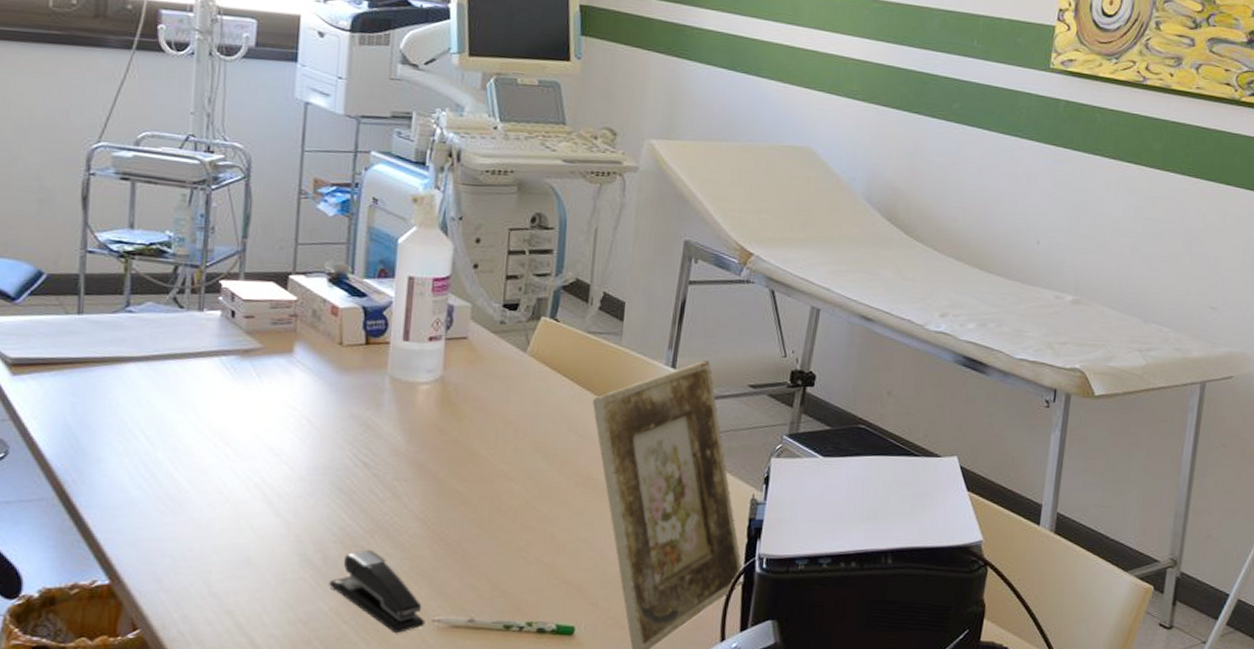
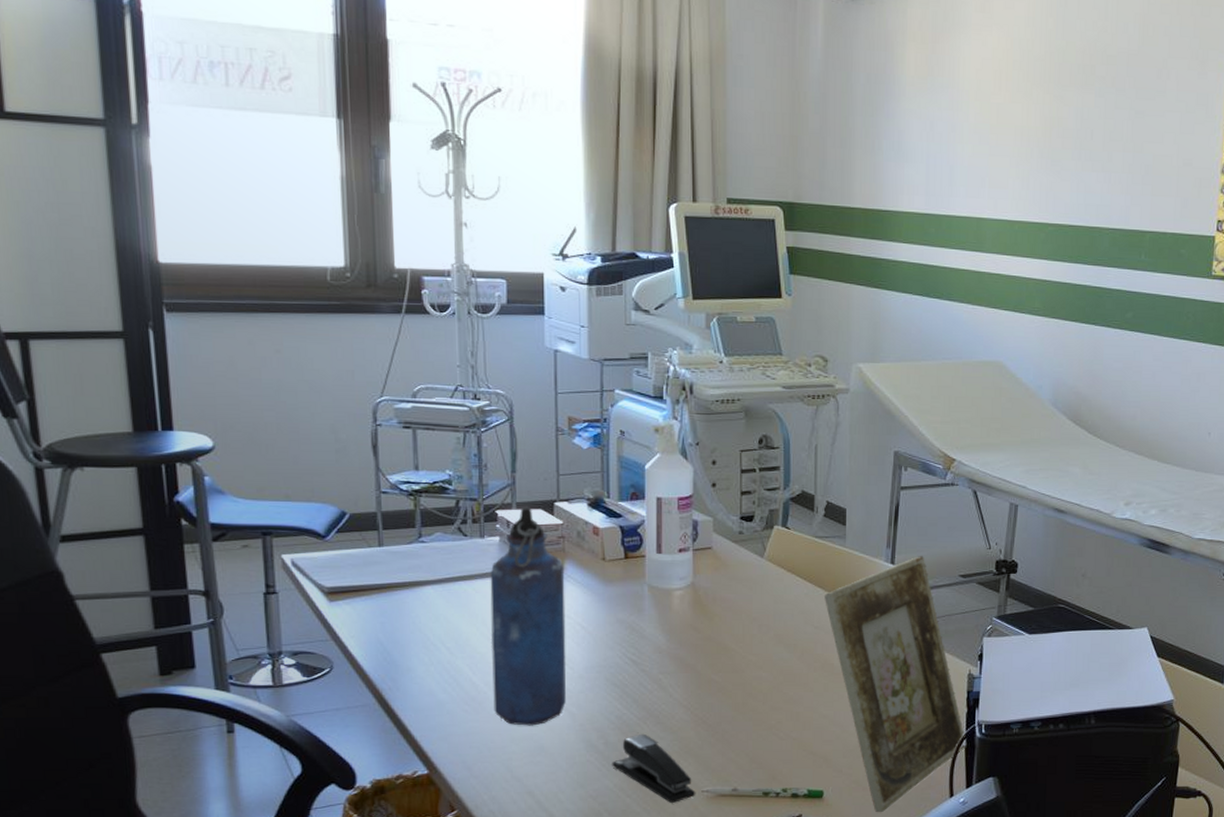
water bottle: none [195,277,294,534] -> present [490,506,567,726]

